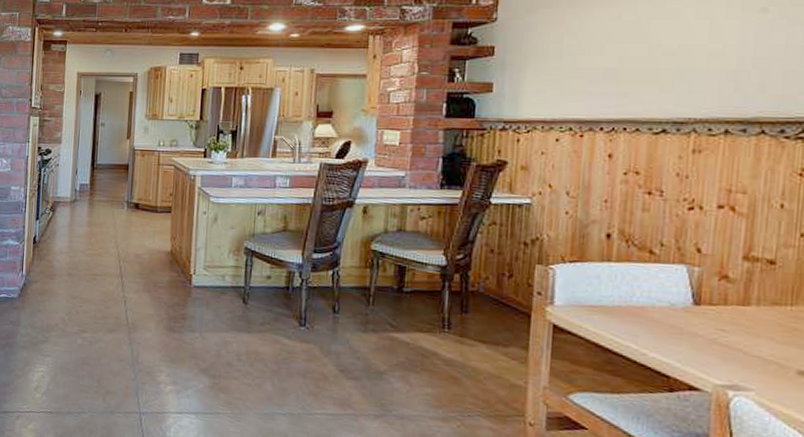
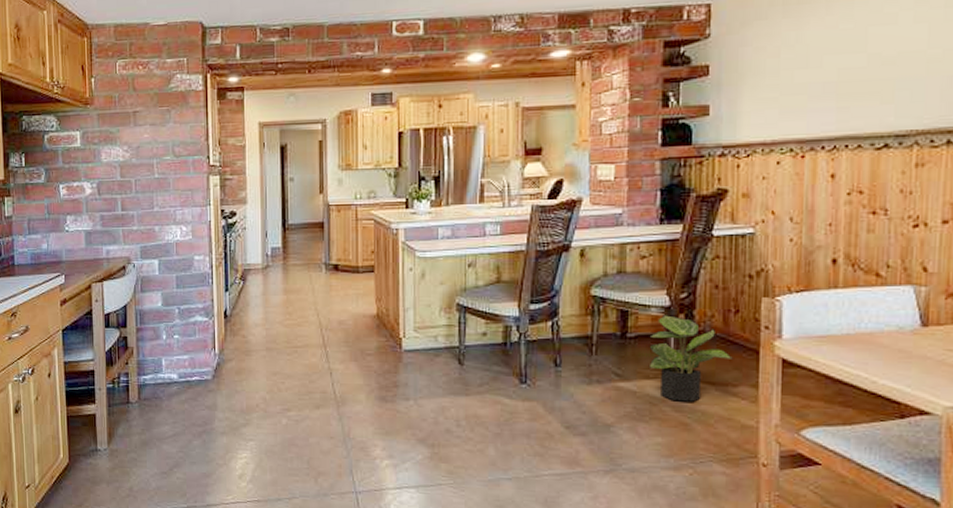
potted plant: none [422,273,506,358] -> present [648,315,734,402]

